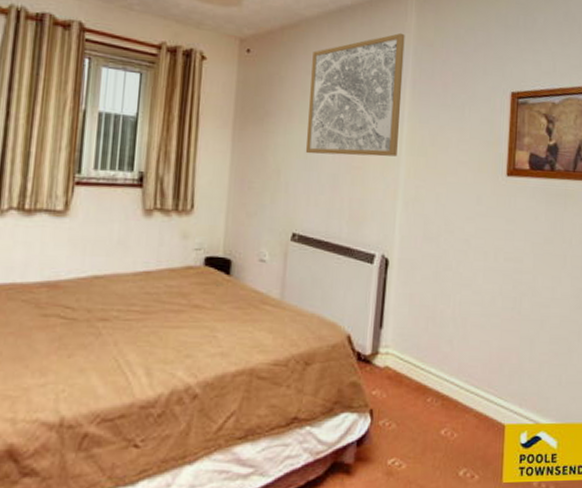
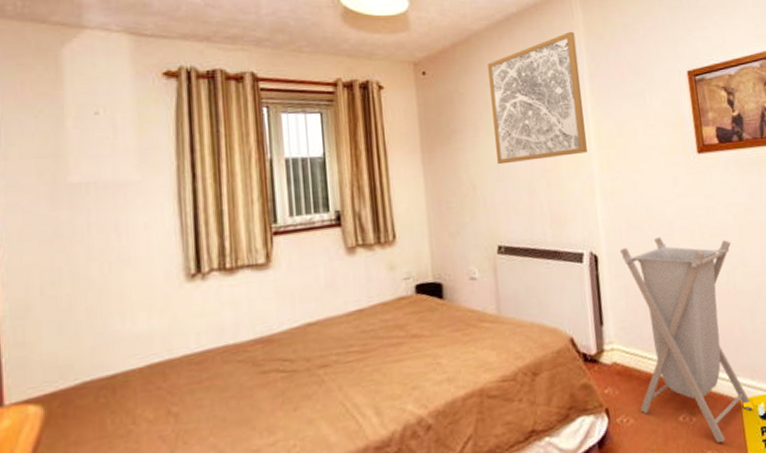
laundry hamper: none [404,252,524,462] -> present [619,237,754,443]

